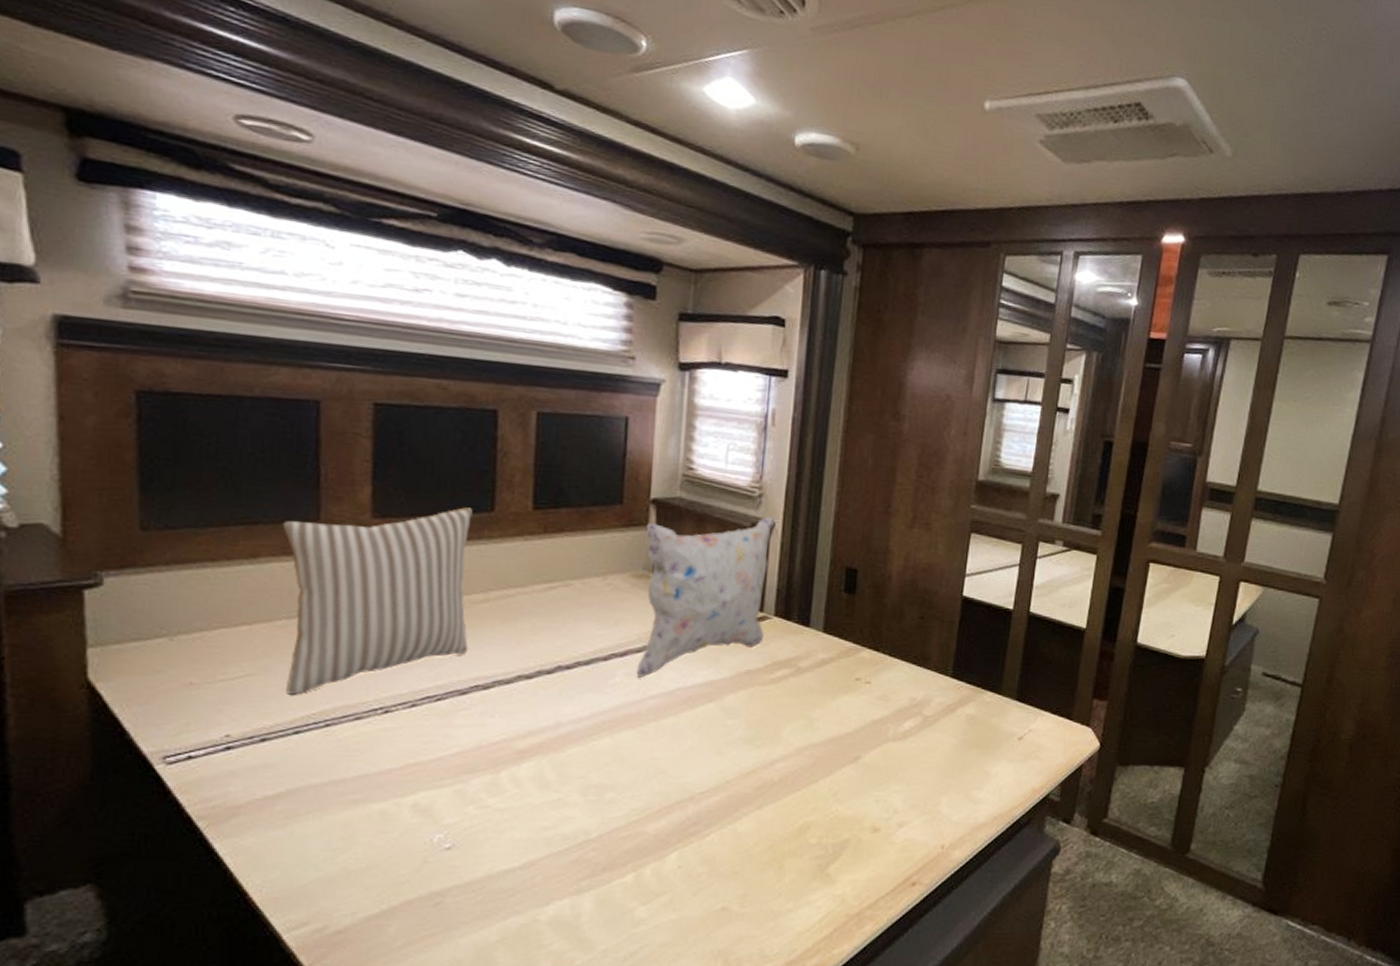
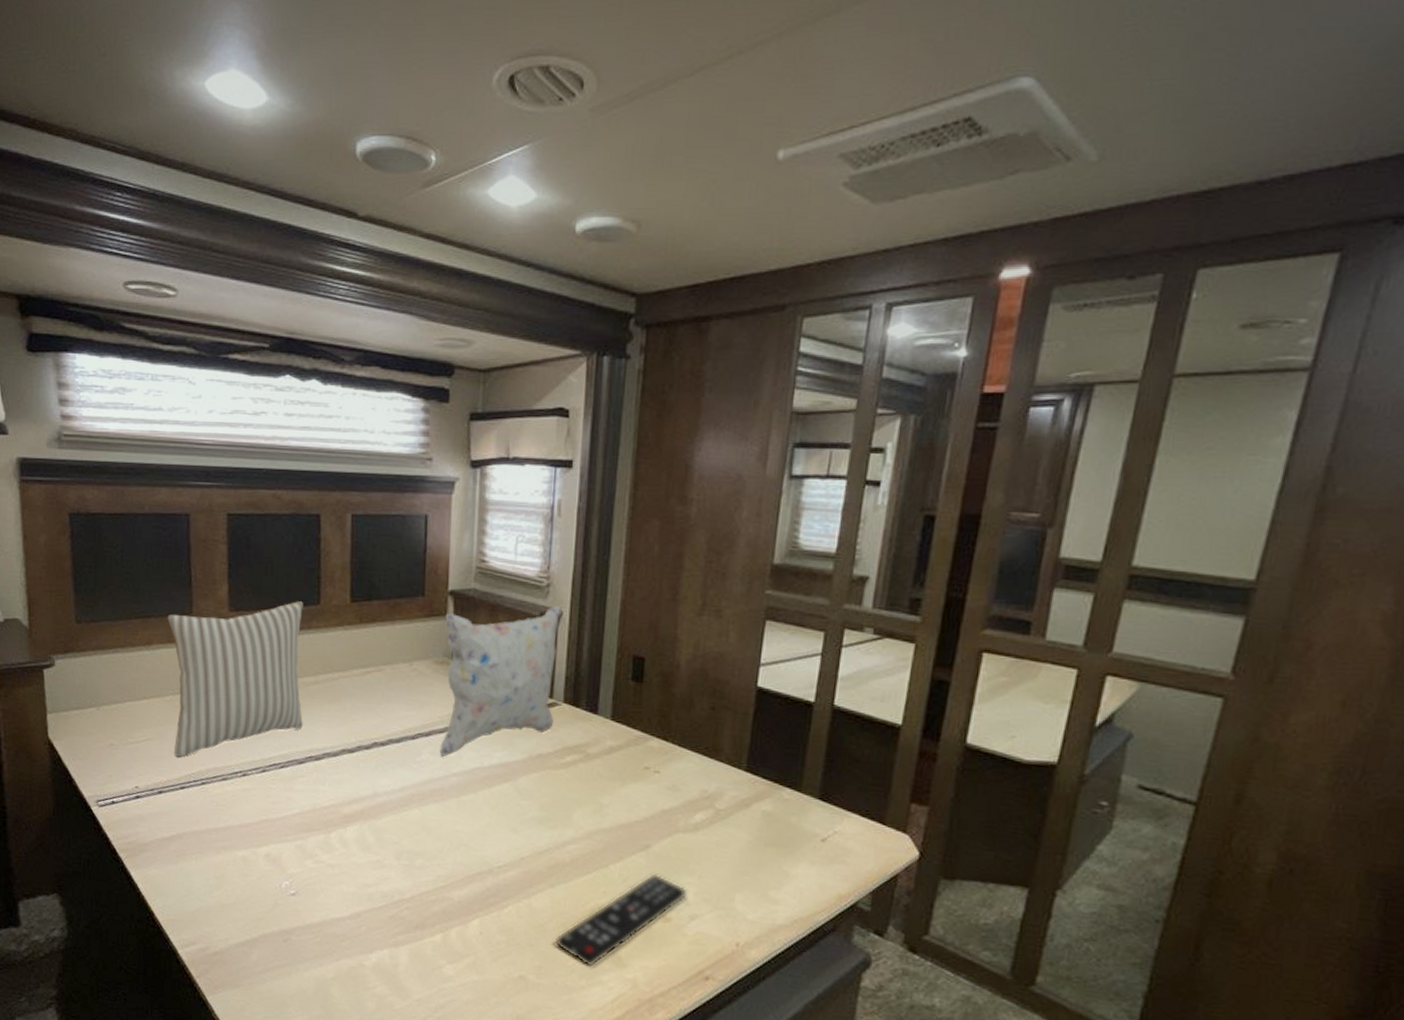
remote control: none [761,784,896,888] -> present [555,873,688,967]

